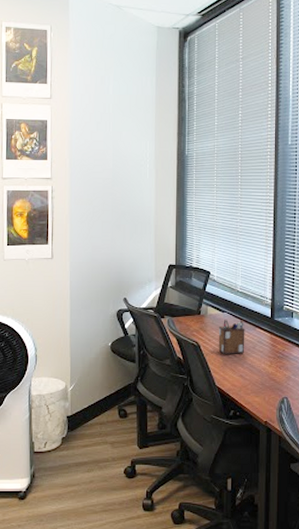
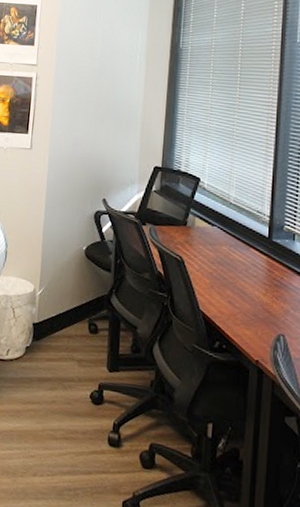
desk organizer: present [218,320,245,354] -> none [204,234,237,277]

